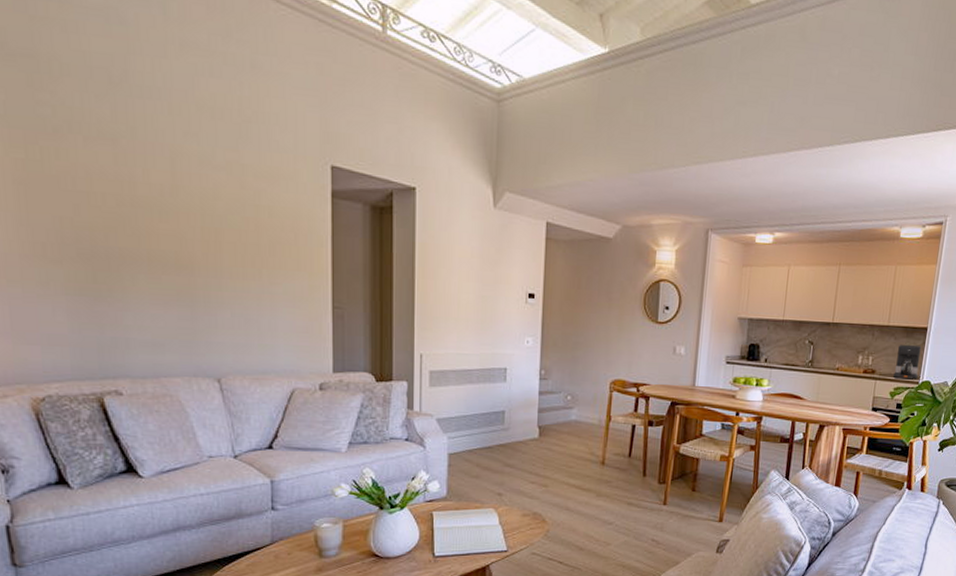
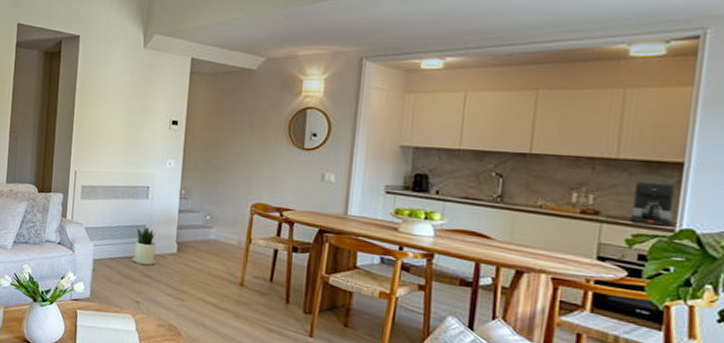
planter: none [491,413,518,455] -> present [131,227,157,266]

